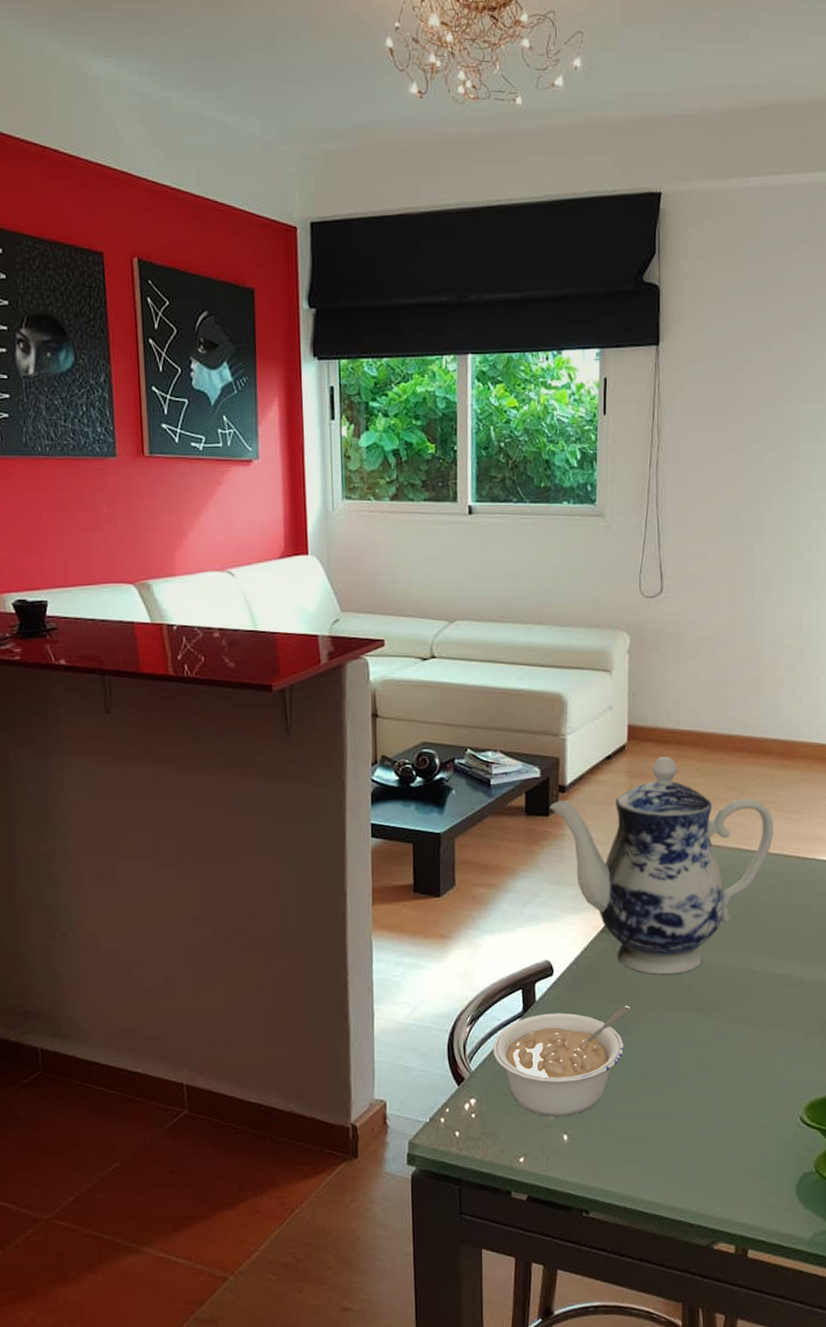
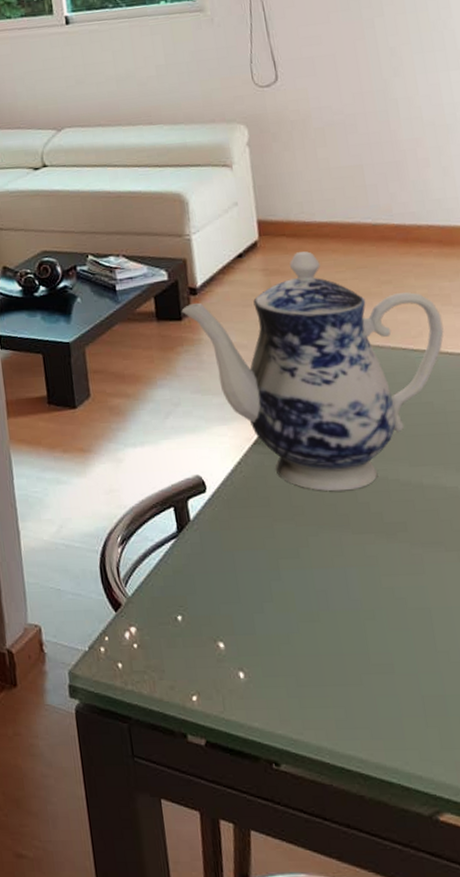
legume: present [493,1005,631,1118] -> none [148,526,300,652]

